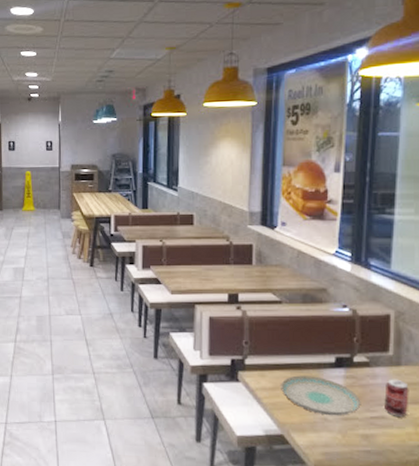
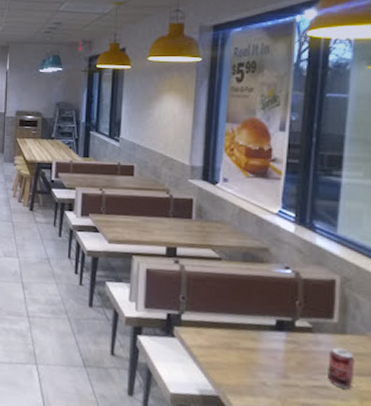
plate: present [281,375,361,416] -> none [218,335,303,382]

